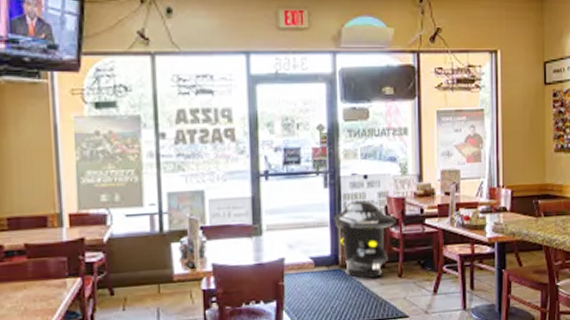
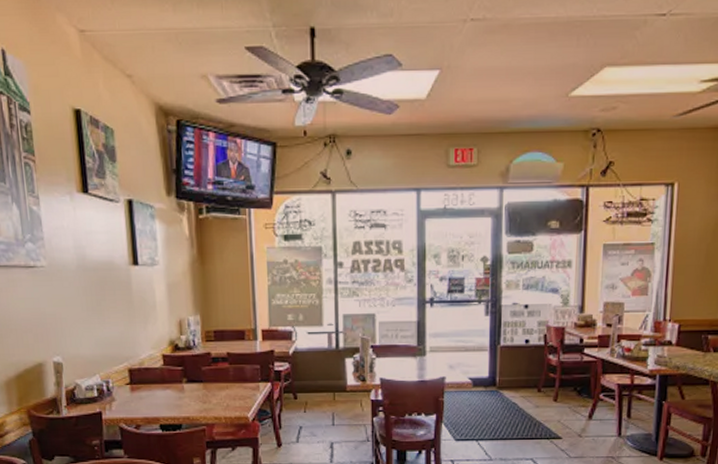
trash can: present [334,200,396,278] -> none [493,329,555,400]

